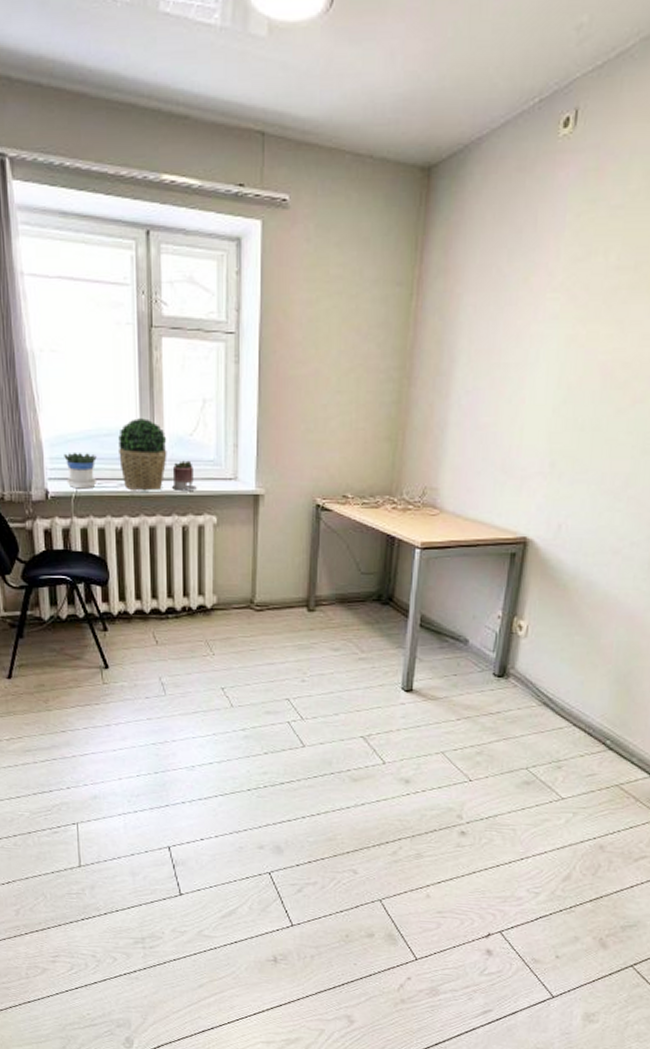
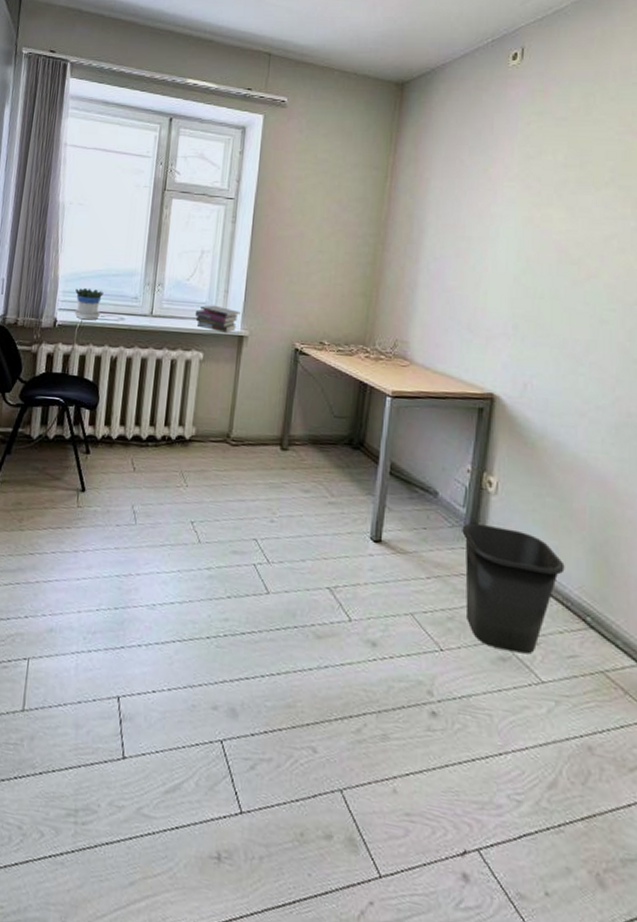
potted plant: present [117,418,167,491] -> none [122,263,167,327]
succulent planter: present [172,460,198,492] -> none [166,301,189,329]
books: none [203,462,253,493] -> present [195,305,240,333]
waste bin: none [491,666,589,777] -> present [462,522,565,654]

